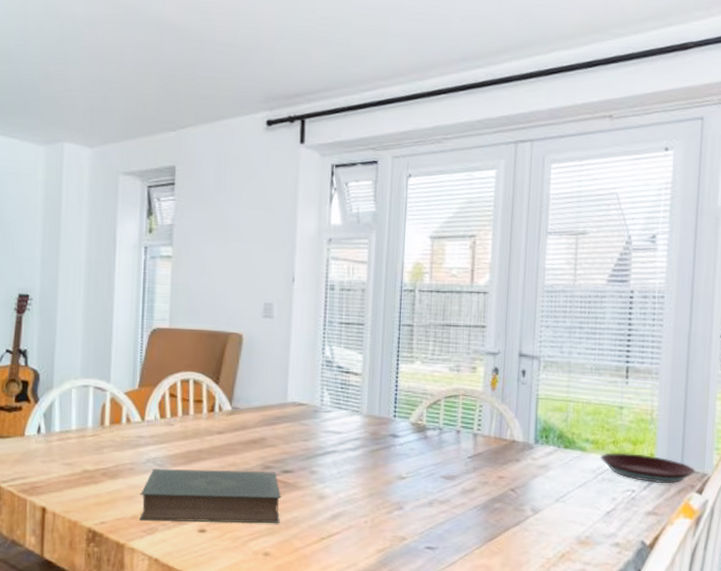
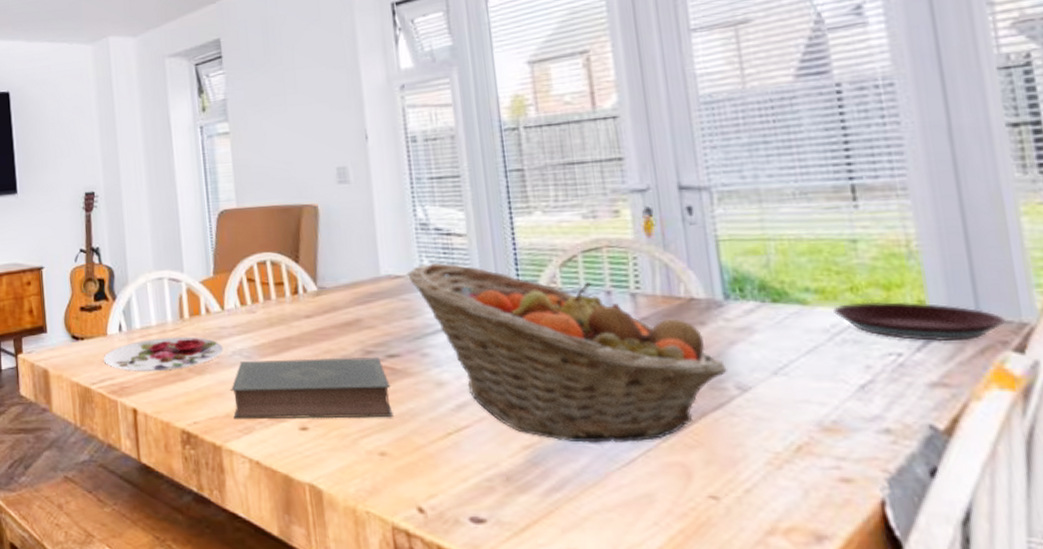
plate: none [17,442,139,474] -> present [103,336,224,372]
fruit basket: none [309,395,528,549] -> present [406,262,728,443]

